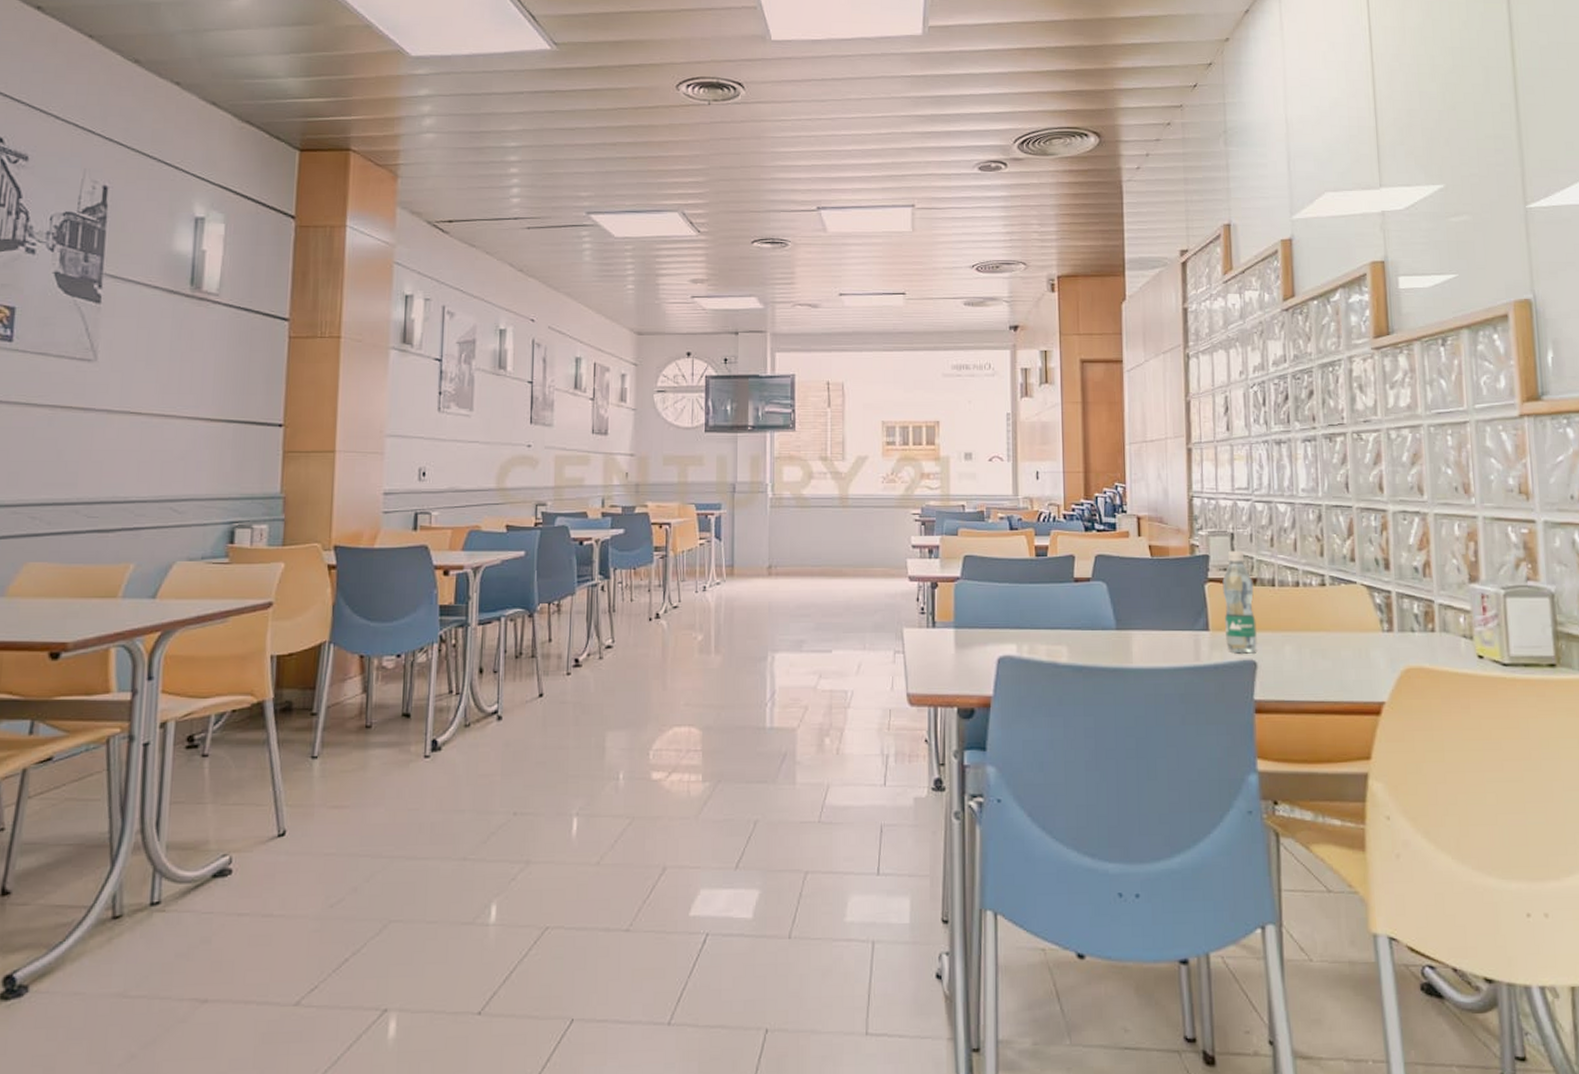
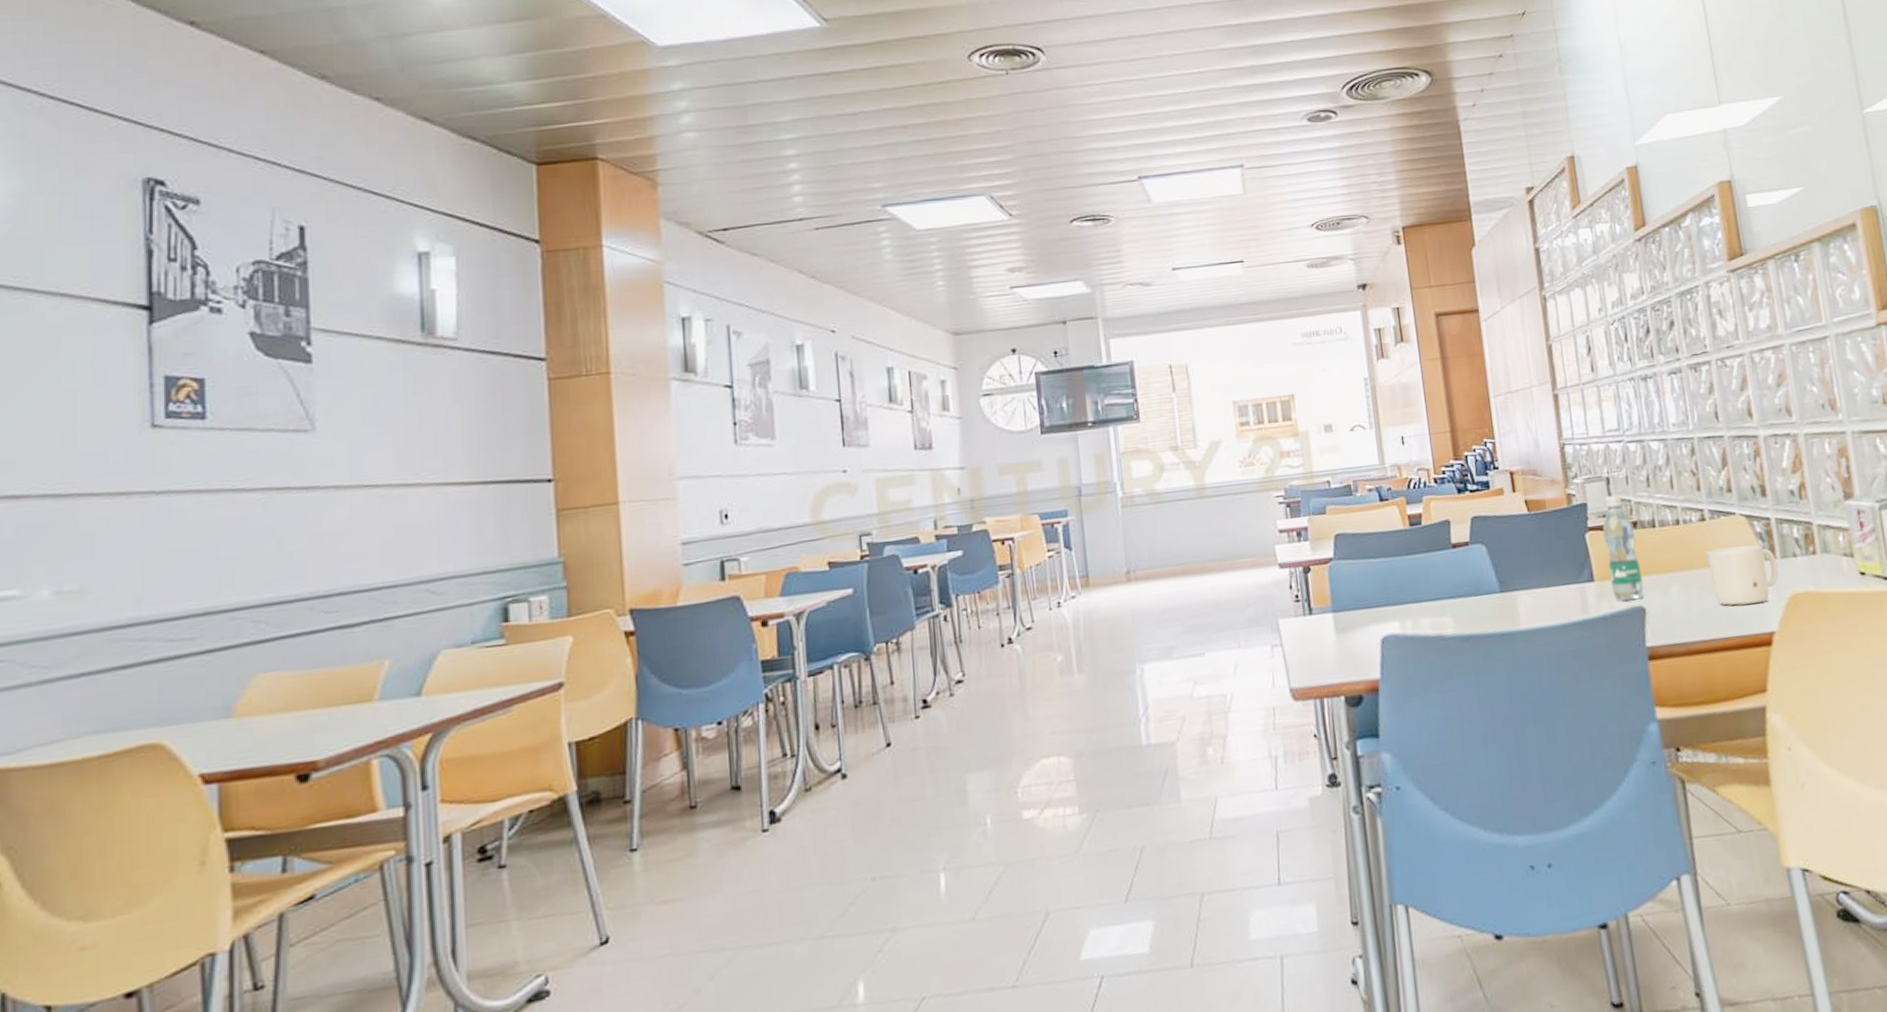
mug: none [1323,614,1395,673] -> present [1706,545,1779,606]

